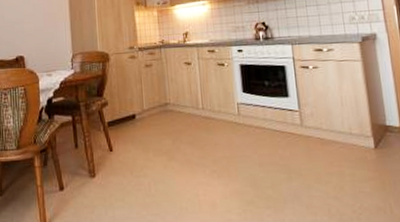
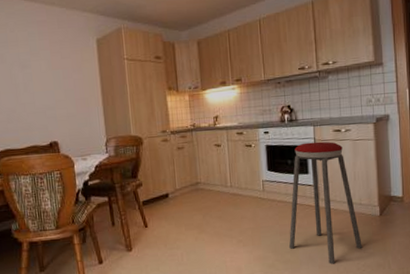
music stool: none [269,61,357,205] -> present [288,141,362,265]

